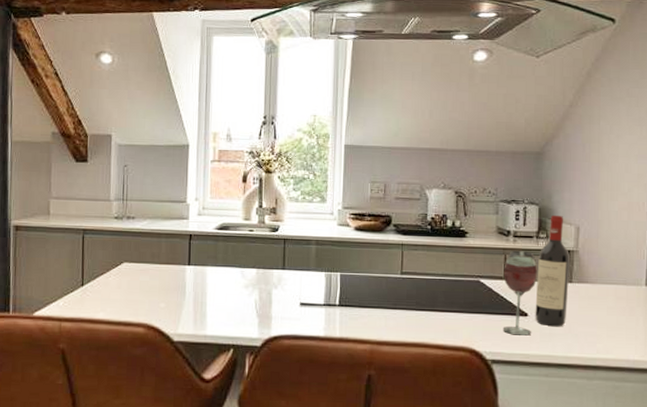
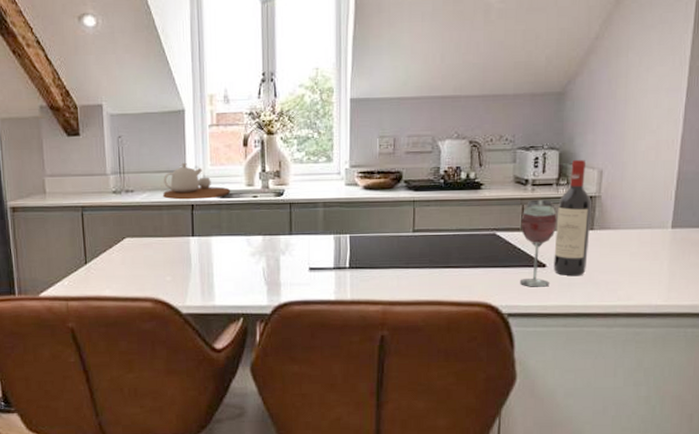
tea set: none [163,194,227,230] -> present [163,162,230,200]

